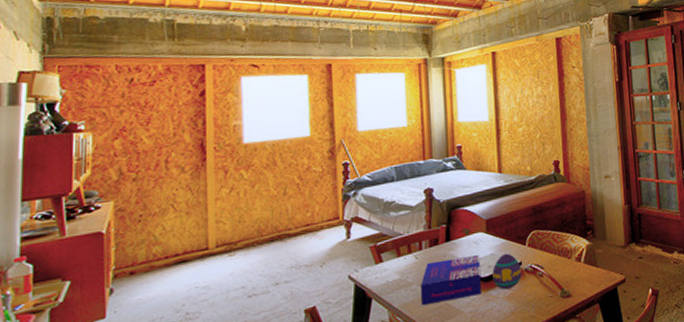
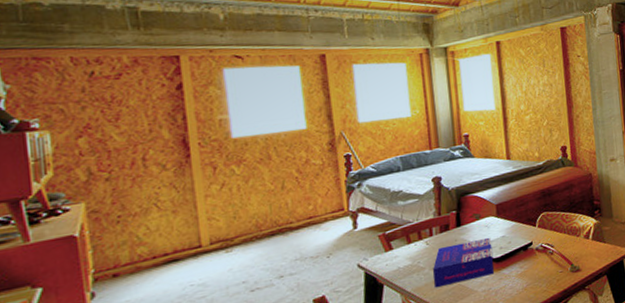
decorative egg: present [492,253,522,290] -> none [504,234,533,269]

